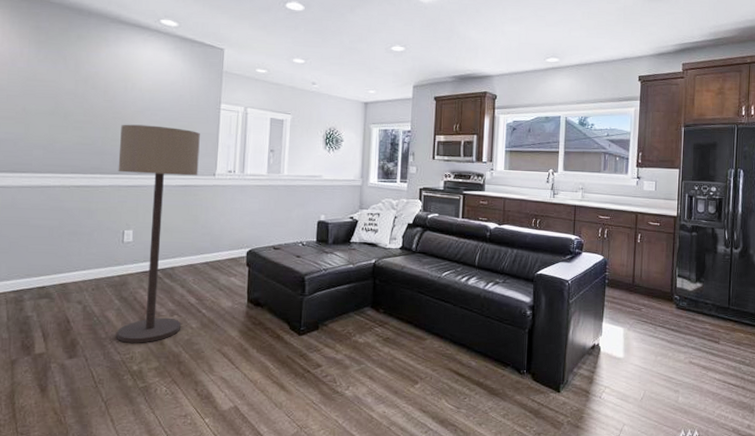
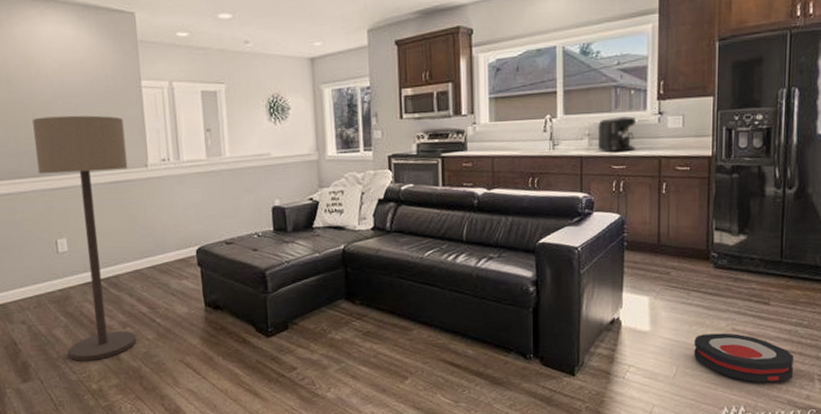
coffee maker: none [589,177,619,206] -> present [598,116,635,153]
robot vacuum: none [658,364,738,411] -> present [694,333,794,383]

